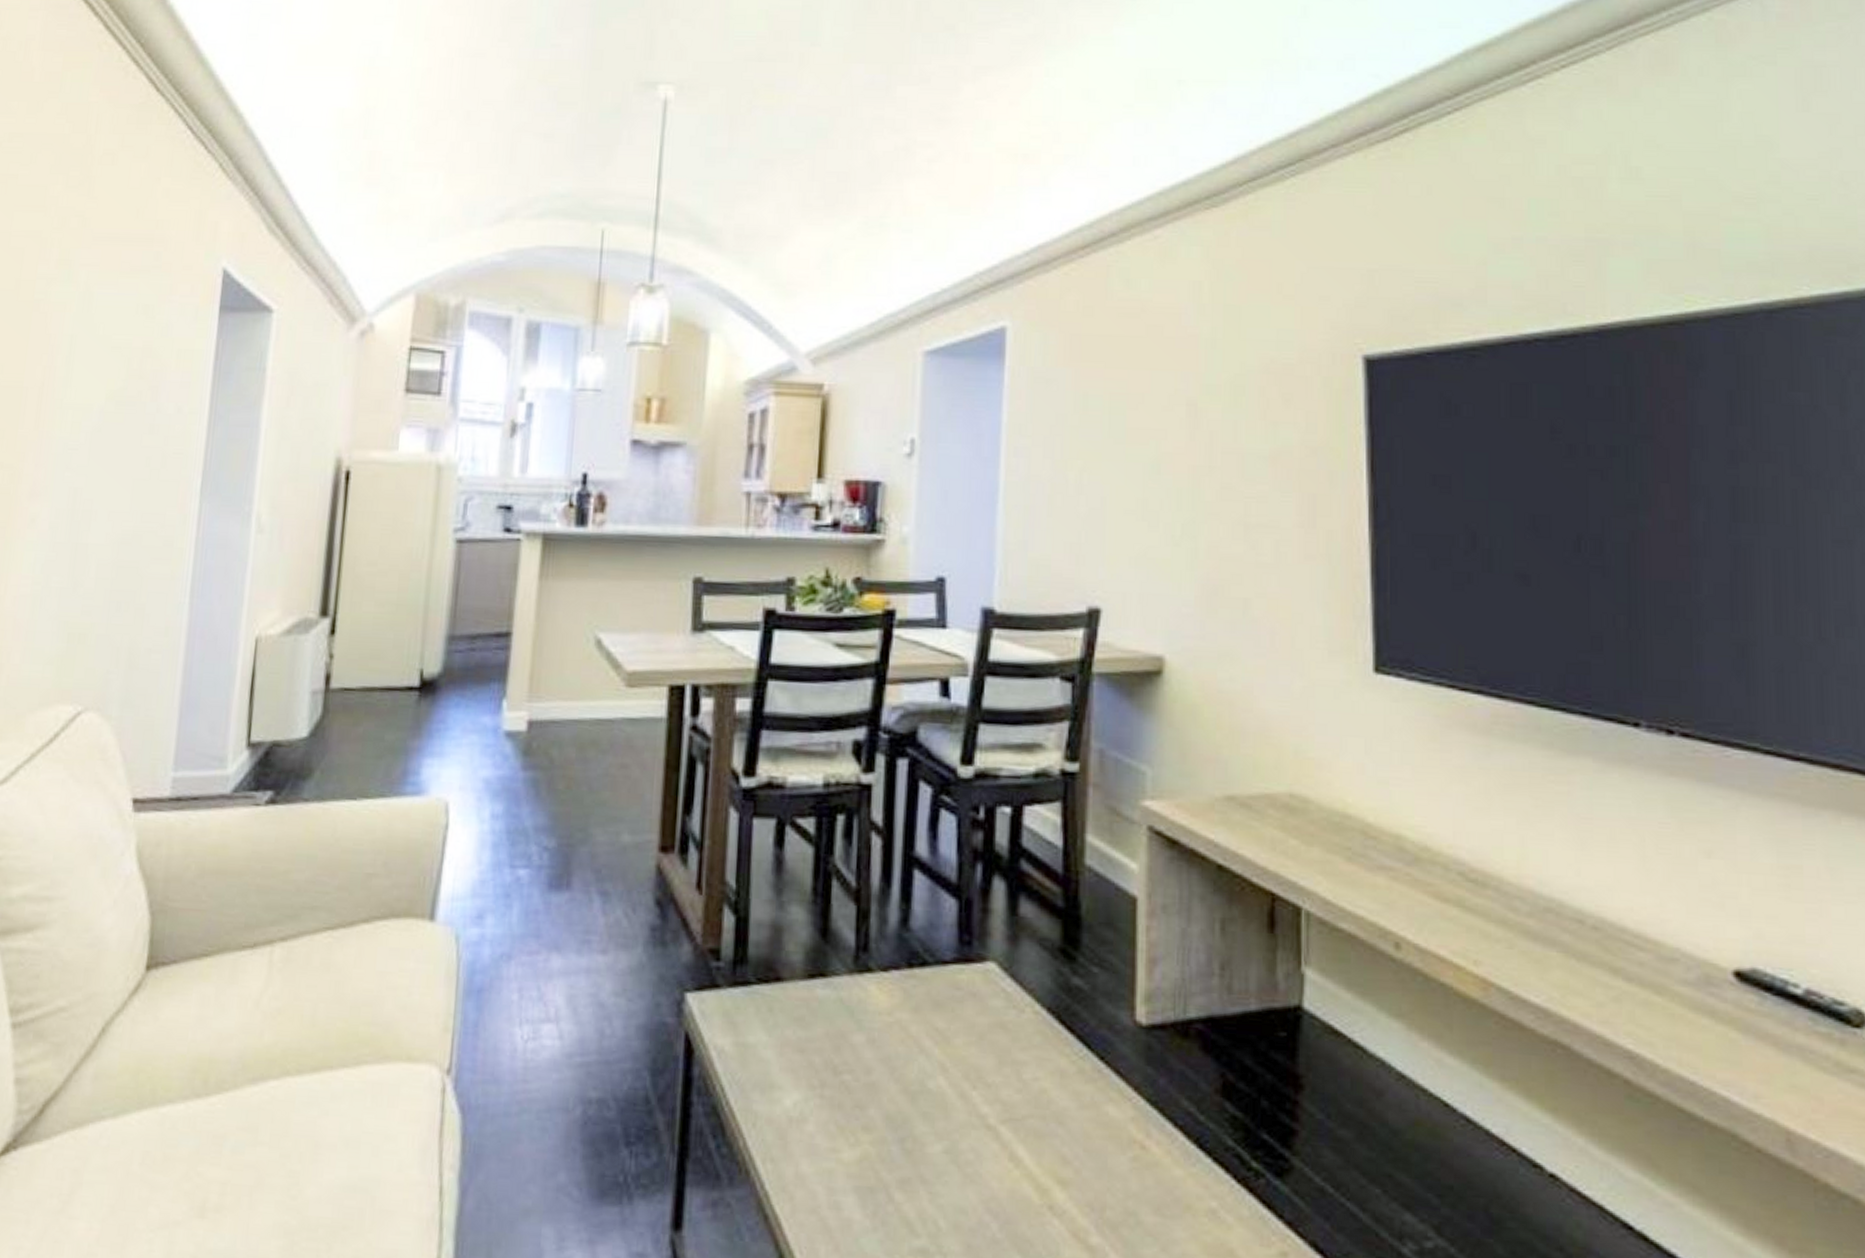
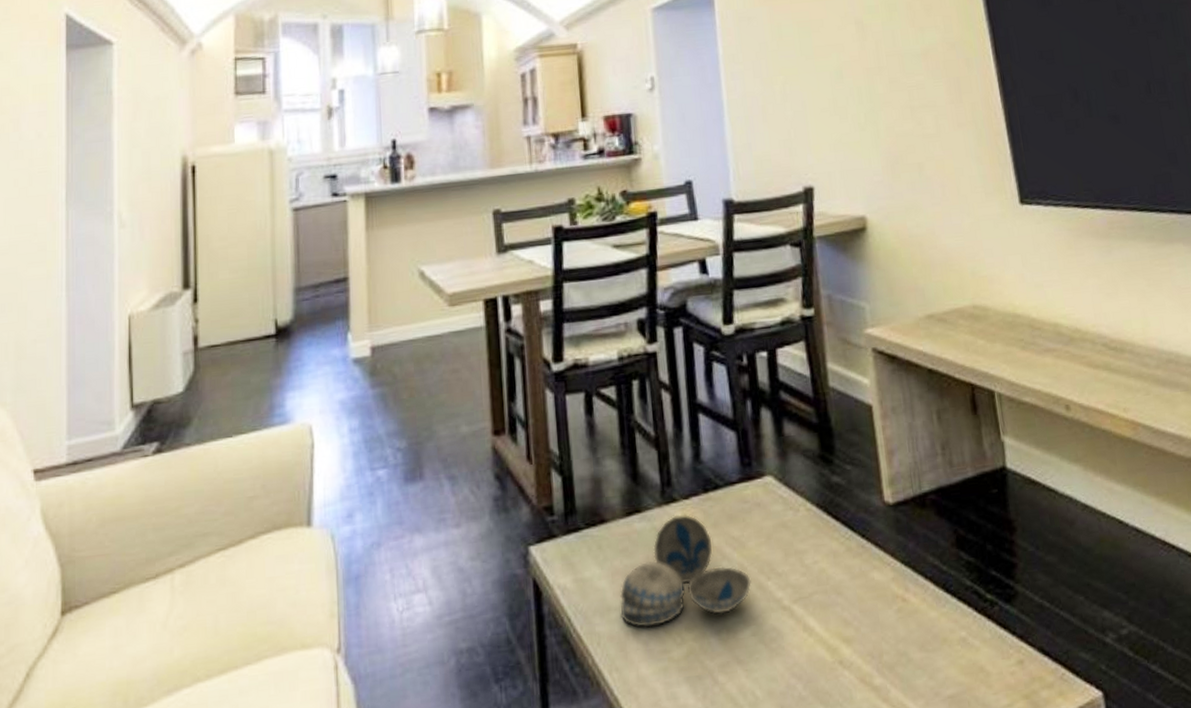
decorative bowl: none [785,989,952,1120] -> present [620,515,752,628]

